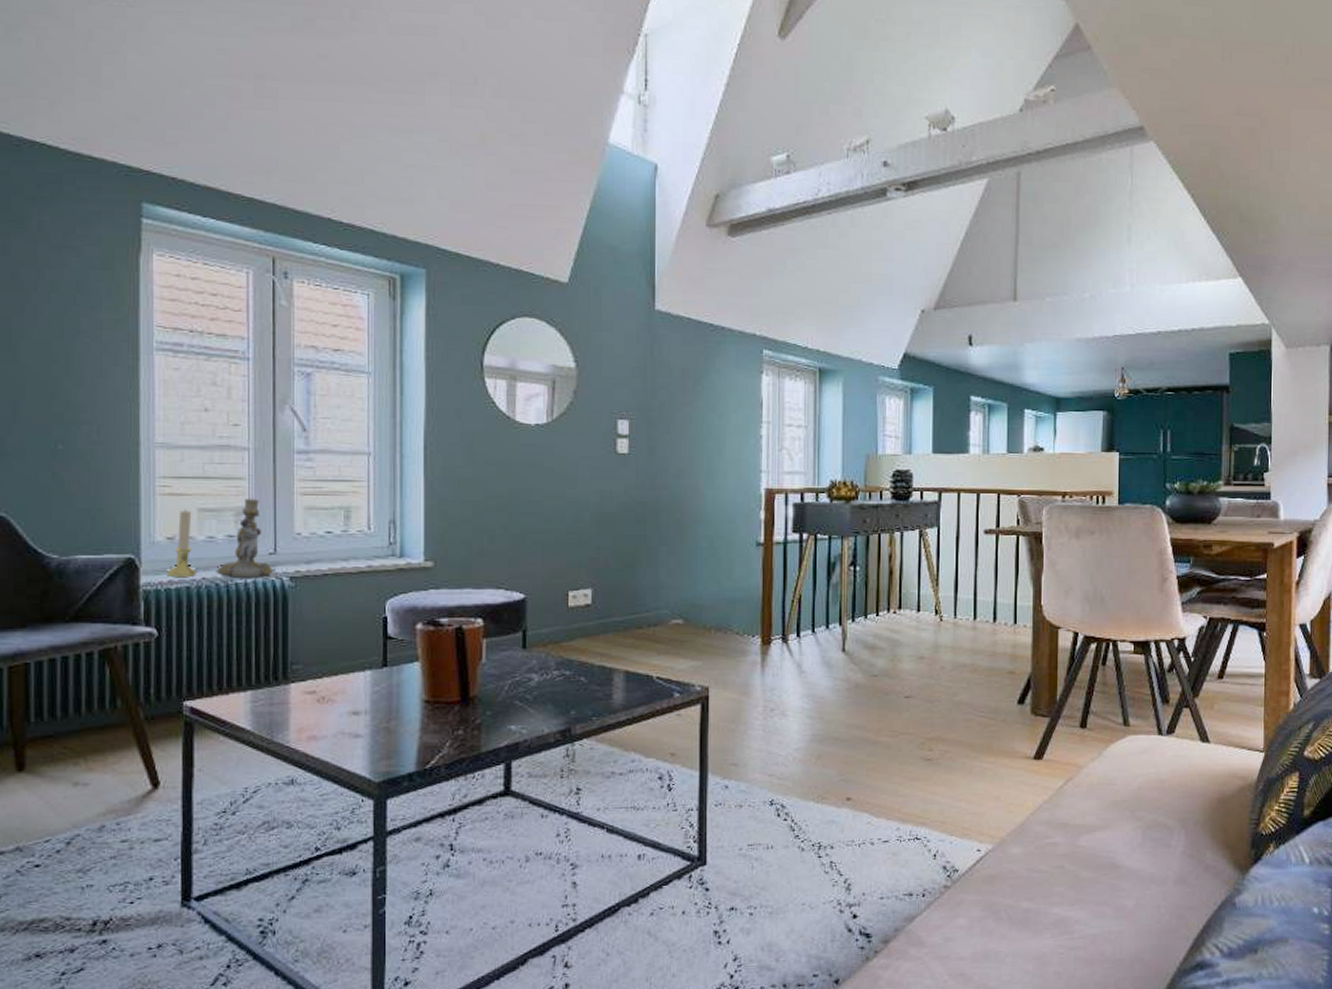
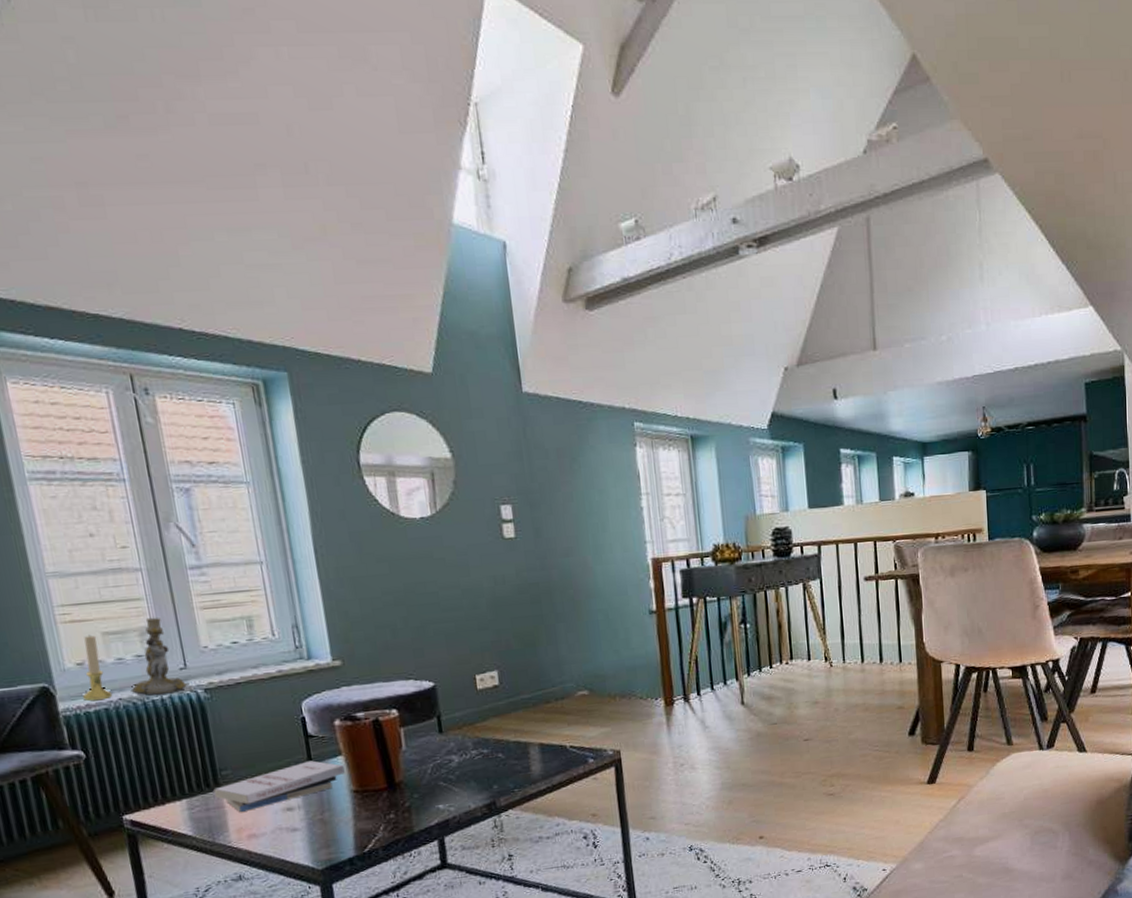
books: none [281,664,419,711] -> present [213,760,345,812]

